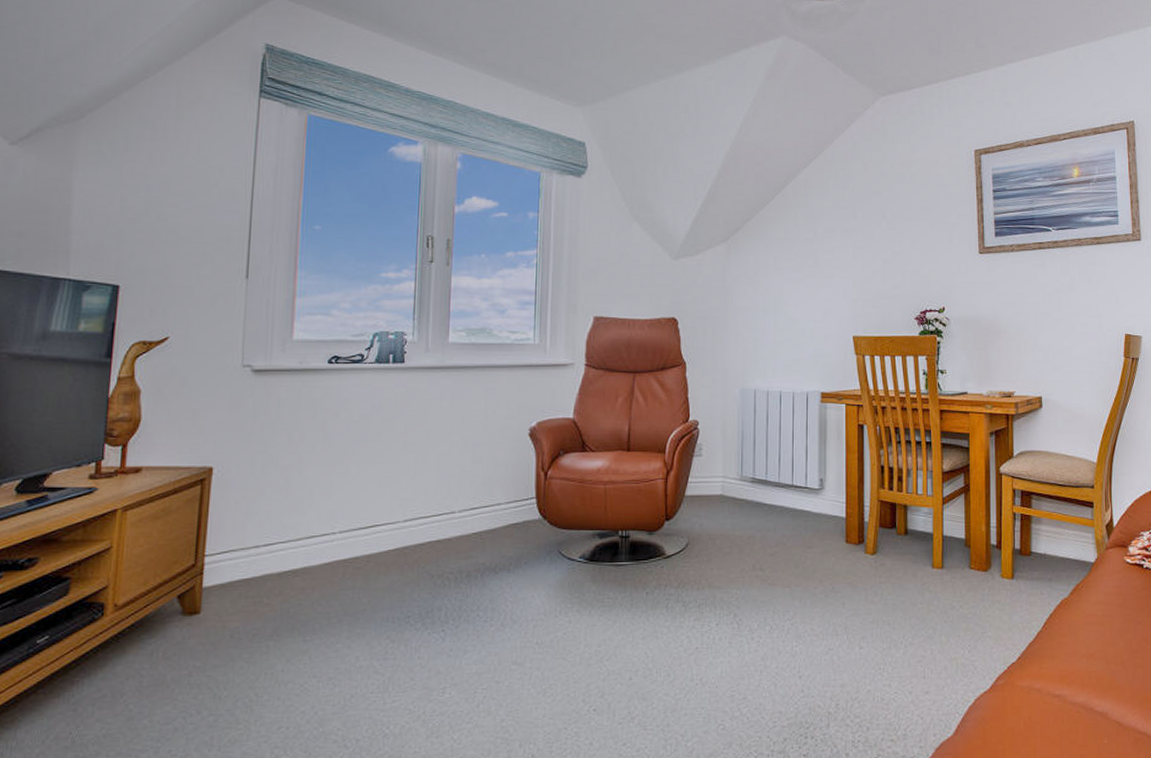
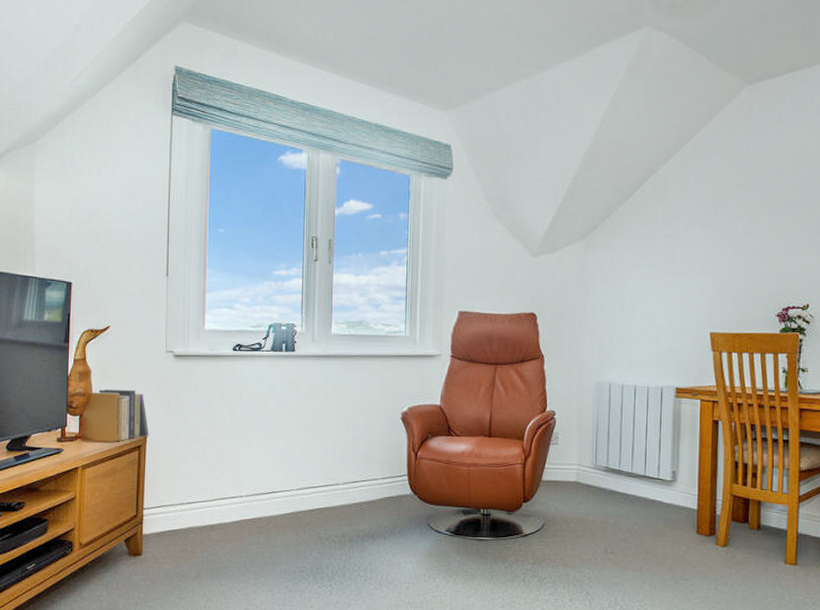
books: none [121,412,216,476] -> present [80,389,149,442]

